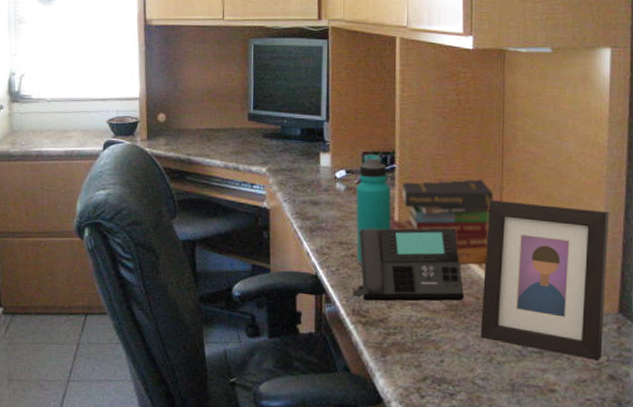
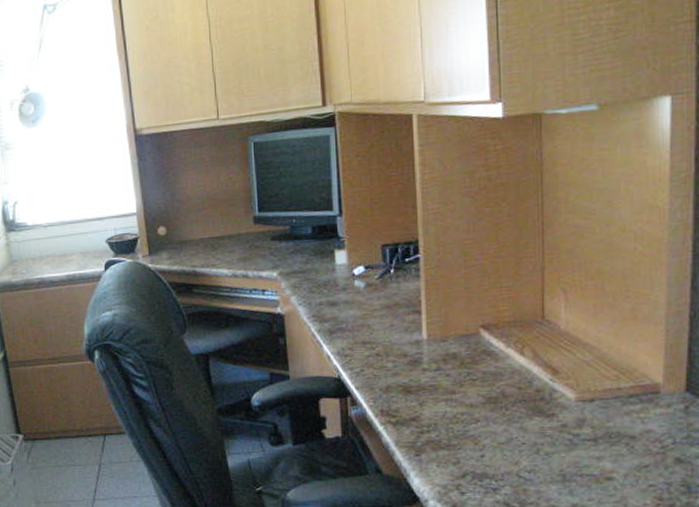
phone: present [352,227,465,302] -> none [380,316,505,400]
water bottle: present [356,154,391,266] -> none [377,246,418,365]
books: present [389,179,494,264] -> none [416,261,534,353]
picture frame: present [480,200,609,360] -> none [524,281,673,444]

